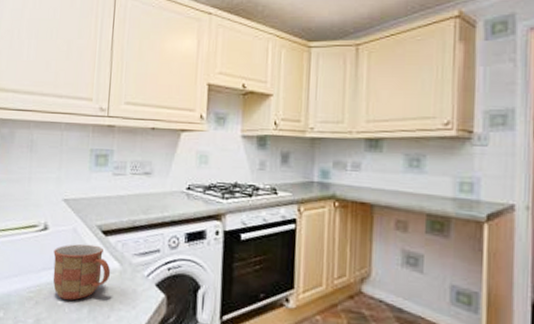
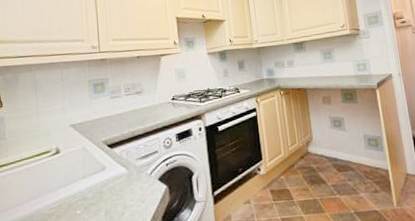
mug: present [52,243,111,300] -> none [67,157,120,209]

